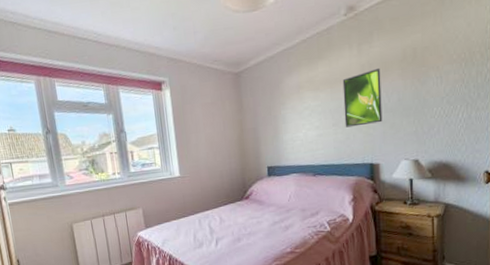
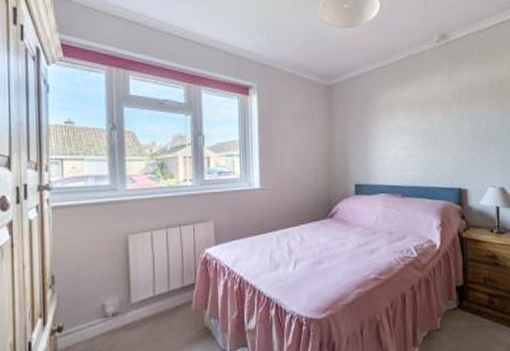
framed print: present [342,67,383,128] -> none [433,94,471,150]

